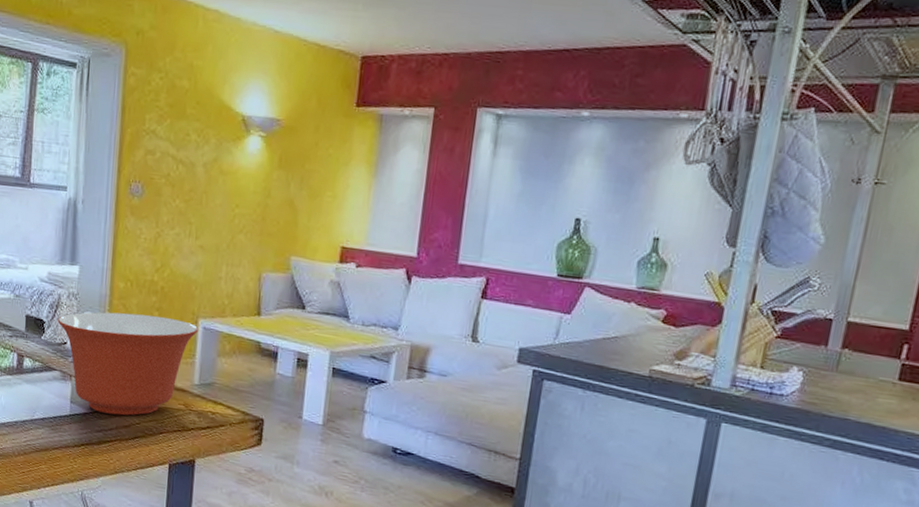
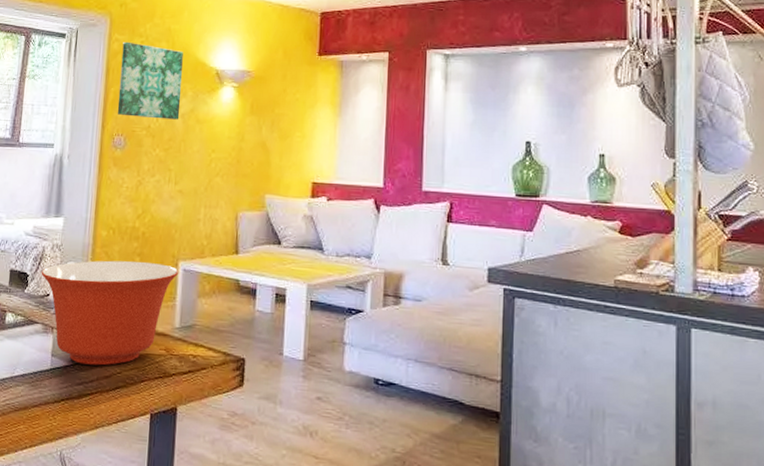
wall art: none [134,76,207,169] -> present [117,41,183,120]

